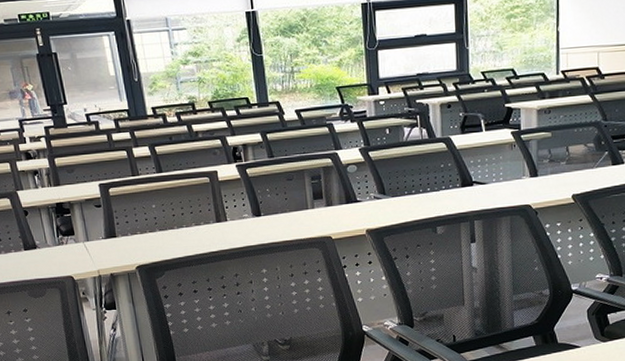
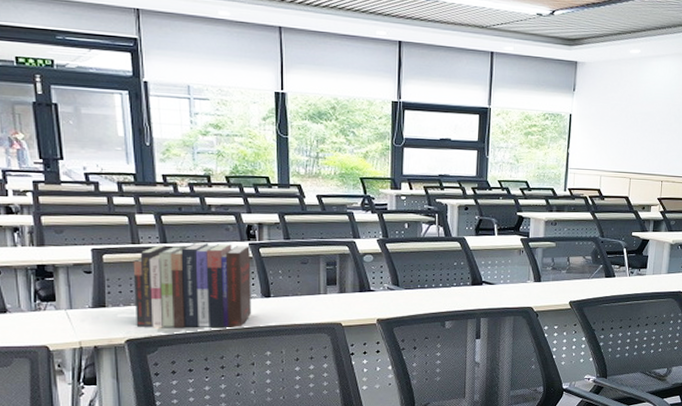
books: none [135,168,246,255] -> present [133,243,252,328]

